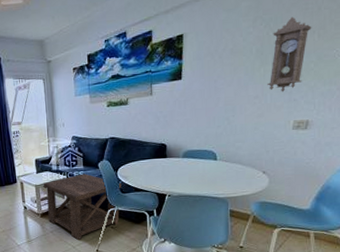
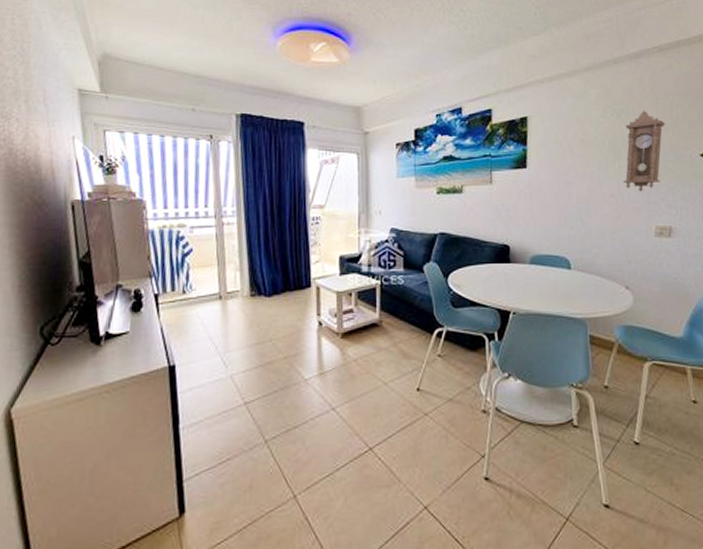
side table: present [43,173,122,240] -> none [347,278,453,373]

